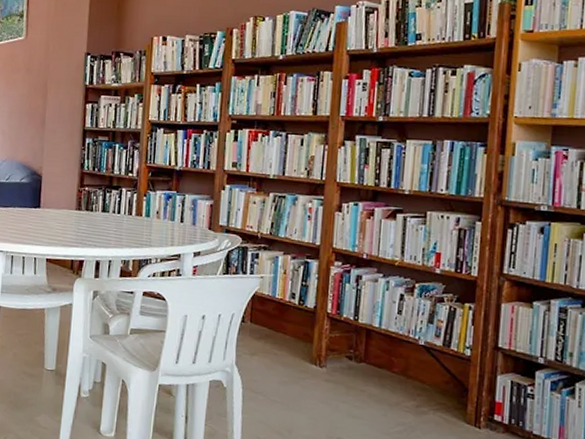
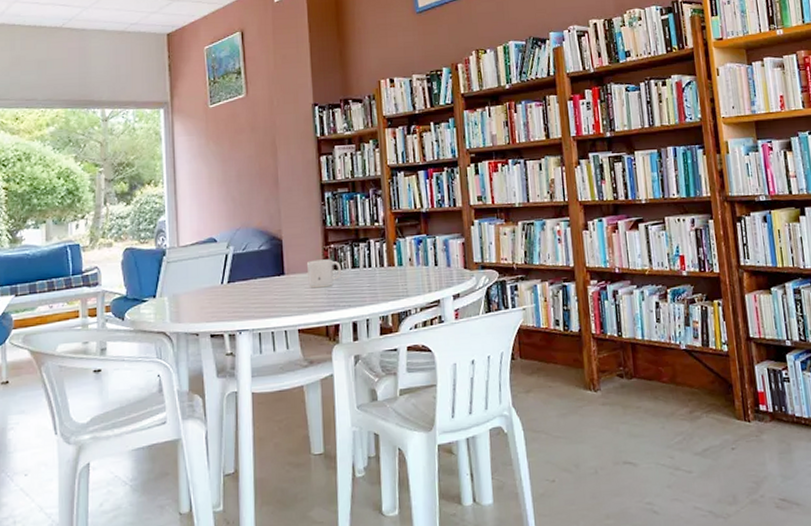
mug: none [60,199,93,226] -> present [306,259,342,289]

